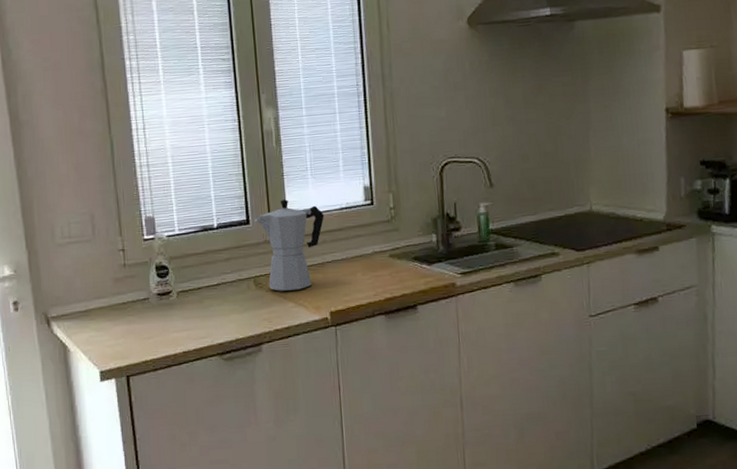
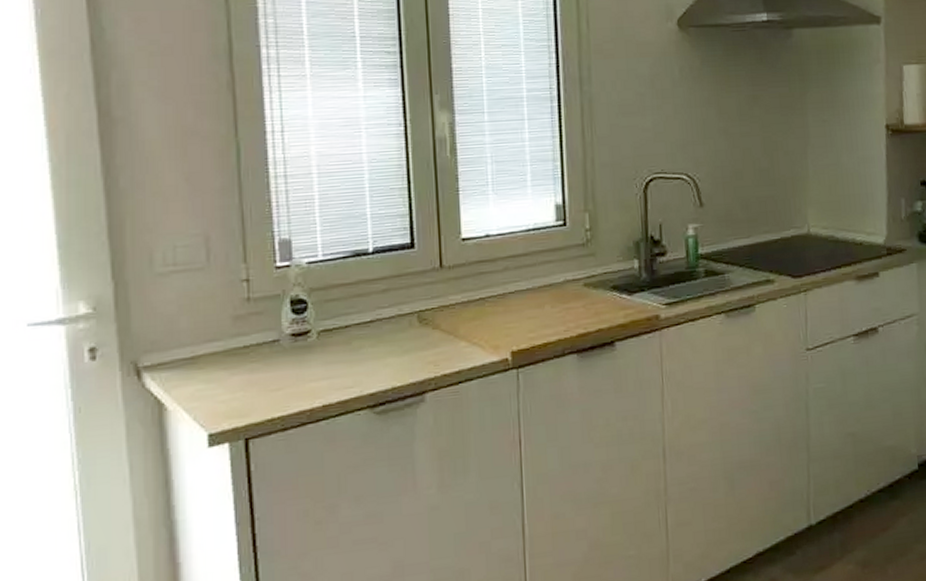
moka pot: present [254,199,324,291] -> none [421,219,507,328]

